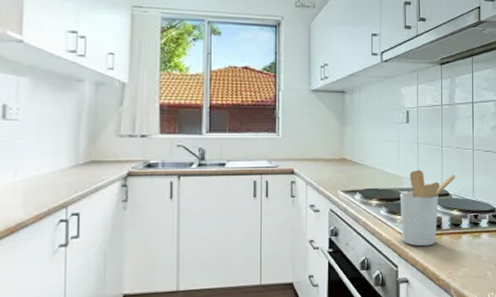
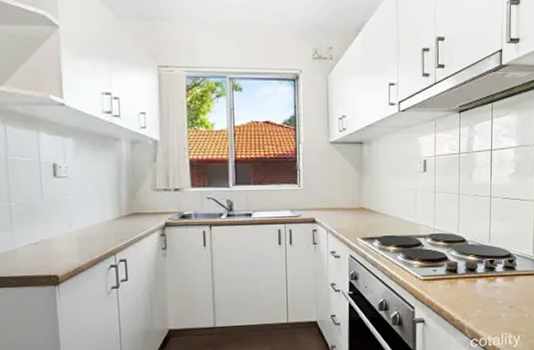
utensil holder: present [400,169,455,247] -> none [416,217,472,290]

